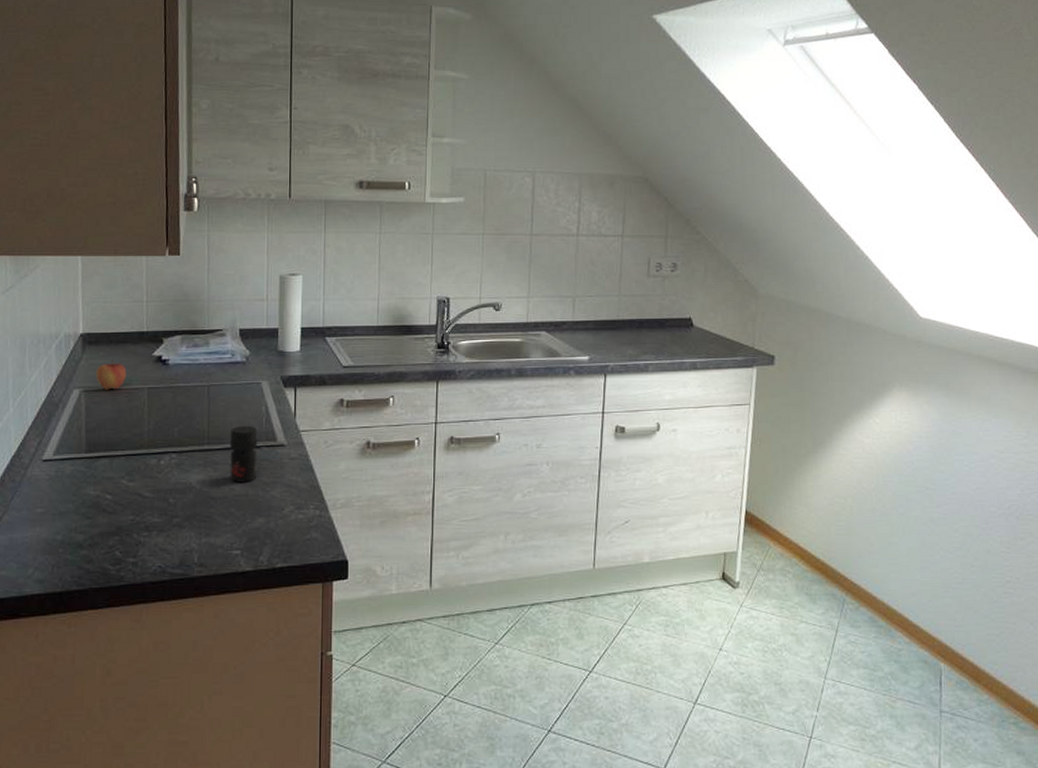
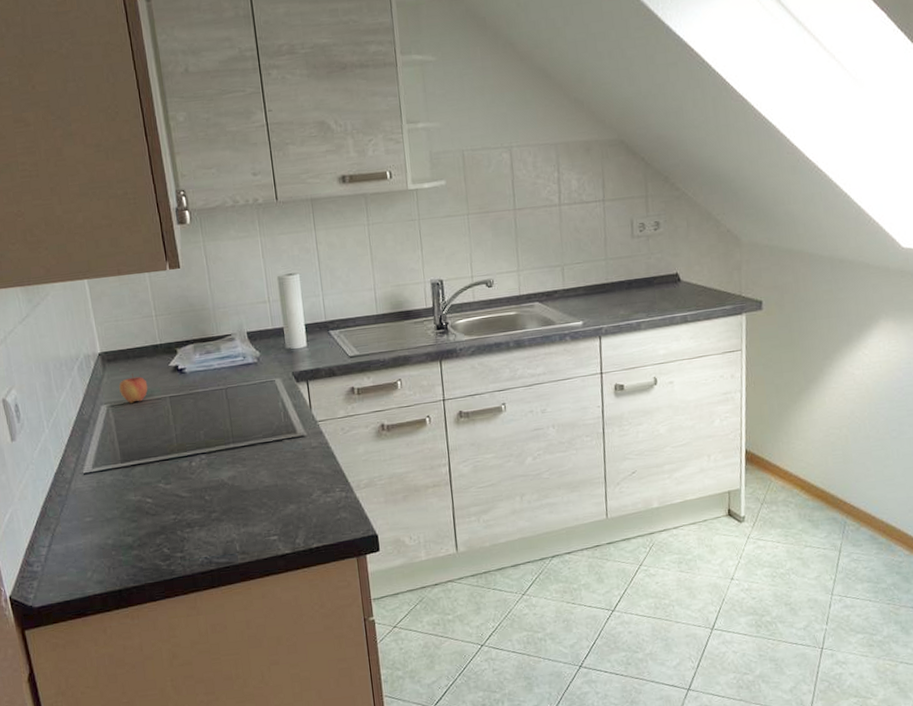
jar: present [229,425,258,482] -> none [252,421,283,475]

